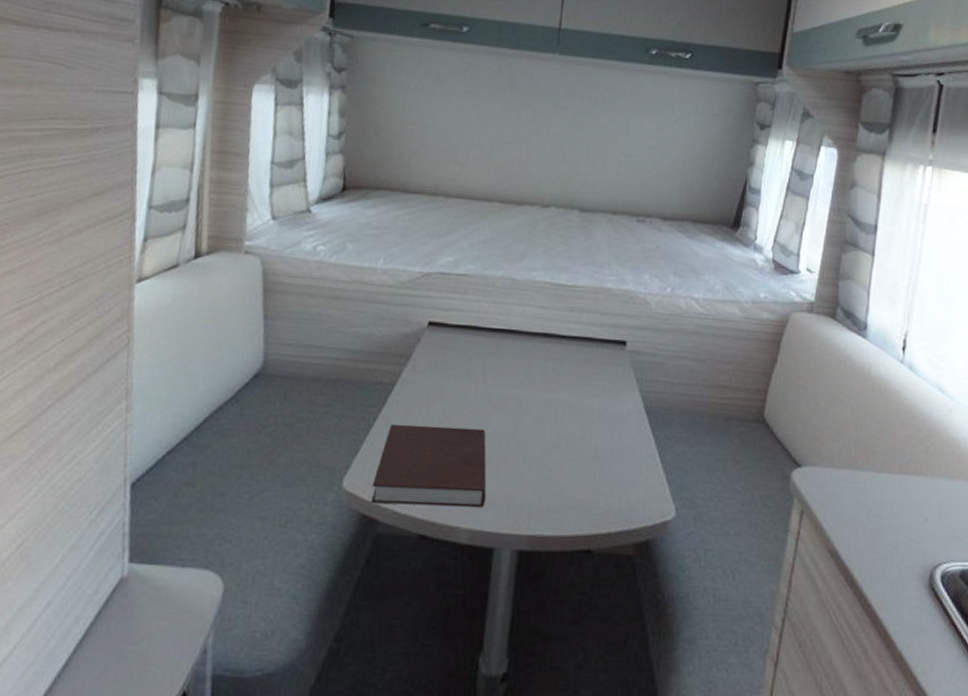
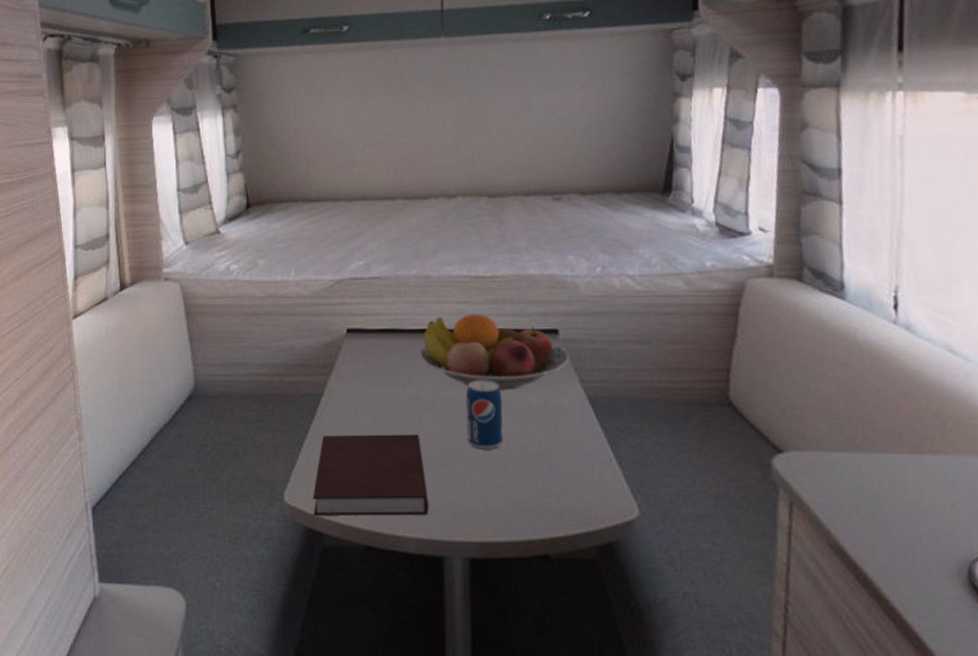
fruit bowl: none [496,318,633,394] -> present [420,313,569,390]
beverage can: none [531,382,568,449] -> present [465,380,503,450]

